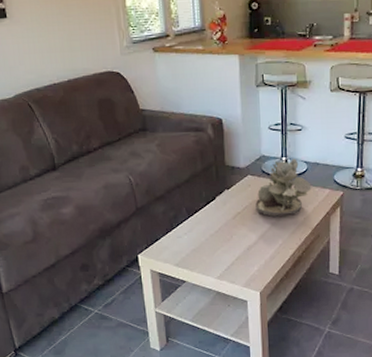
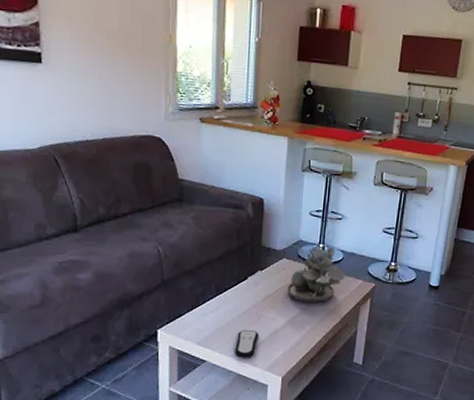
remote control: none [211,248,234,276] -> present [235,330,260,358]

